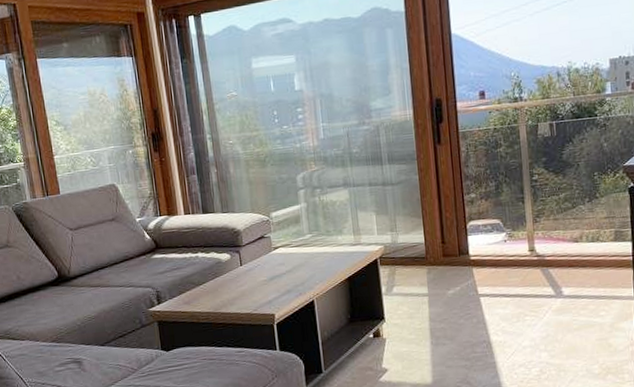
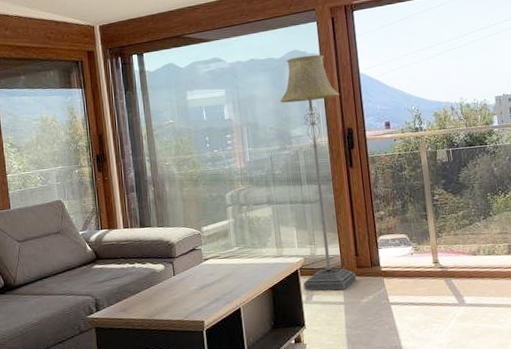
floor lamp: none [358,12,442,282] -> present [280,54,357,291]

